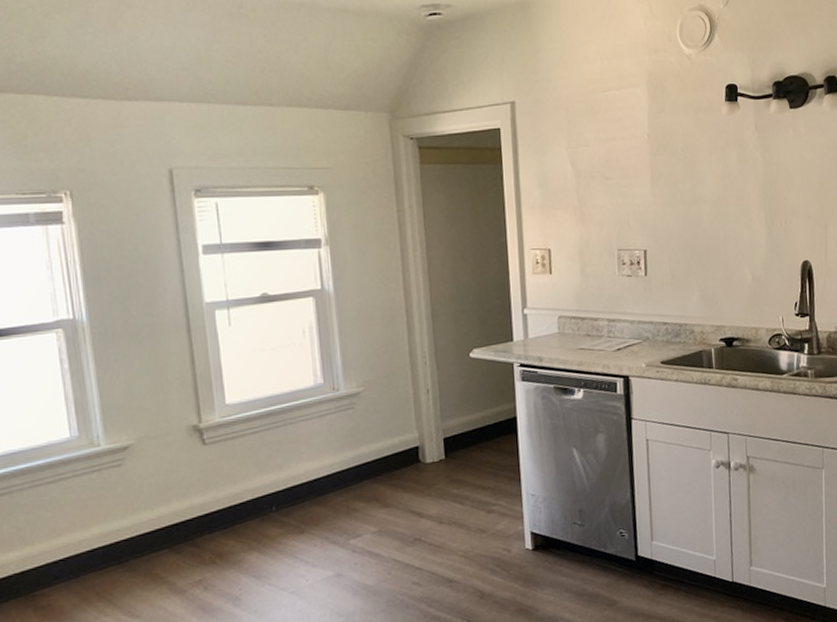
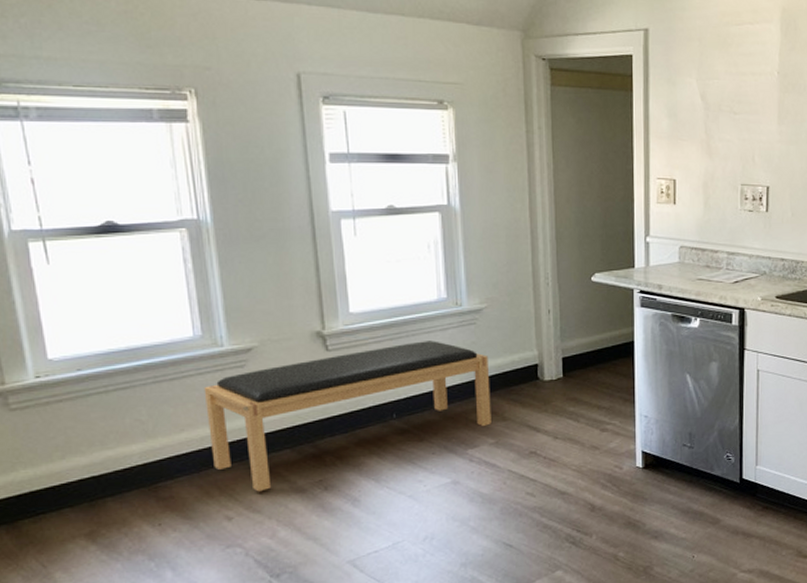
bench: none [81,428,373,596] -> present [203,341,491,492]

